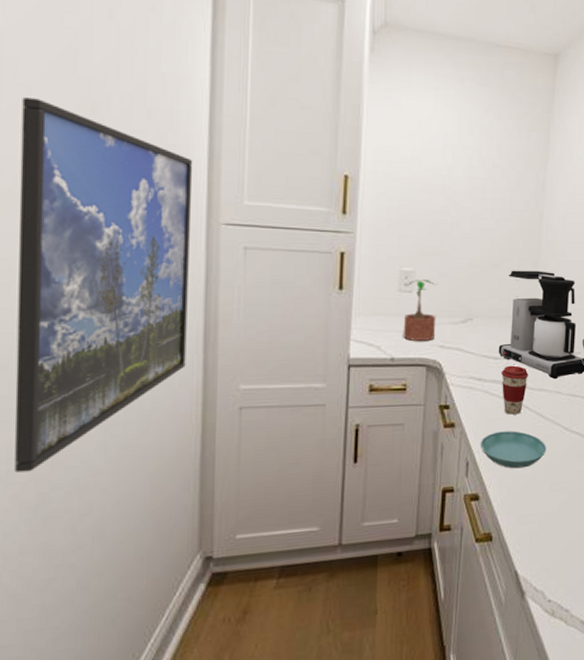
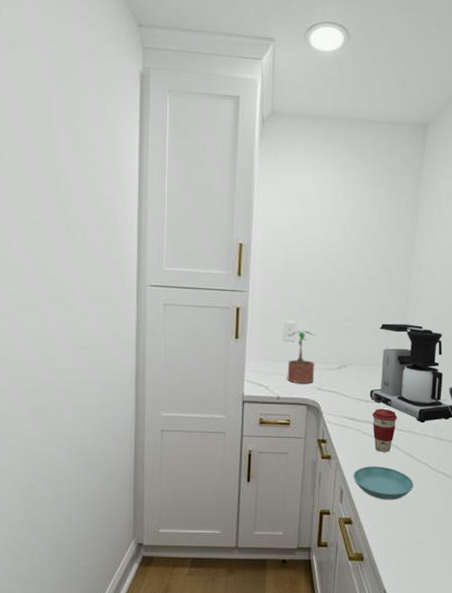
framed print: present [14,97,193,473] -> none [14,195,127,467]

